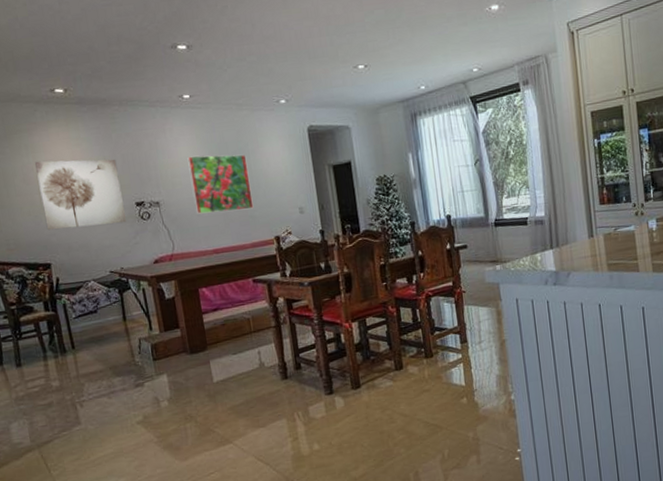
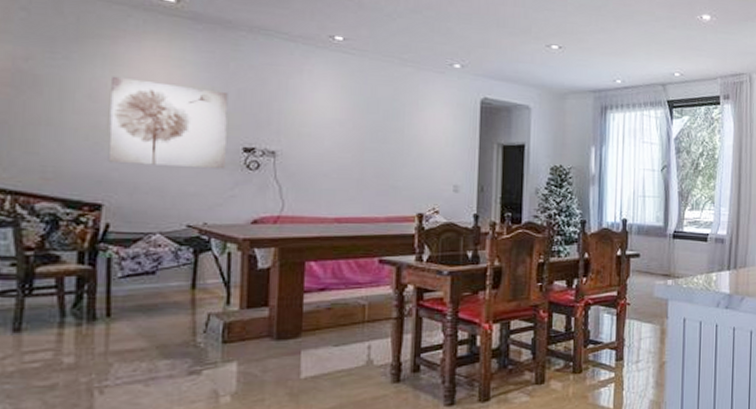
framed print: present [187,154,254,214] -> none [321,106,400,178]

